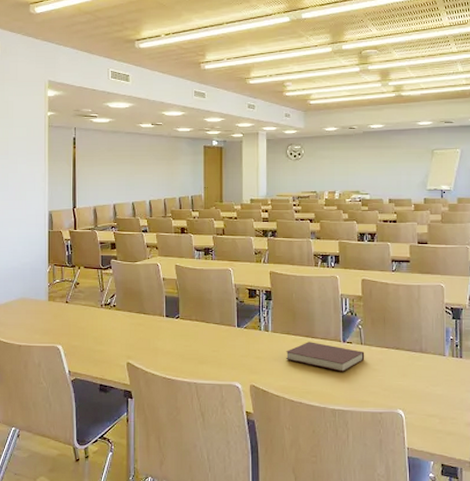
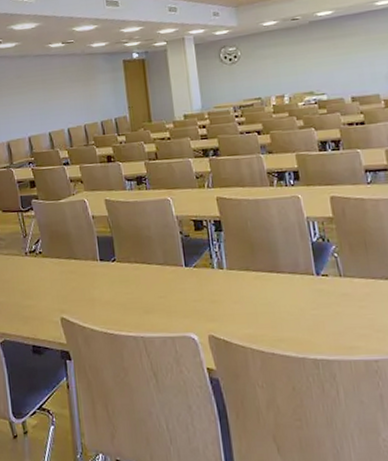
notebook: present [285,342,365,372] -> none [246,277,347,312]

